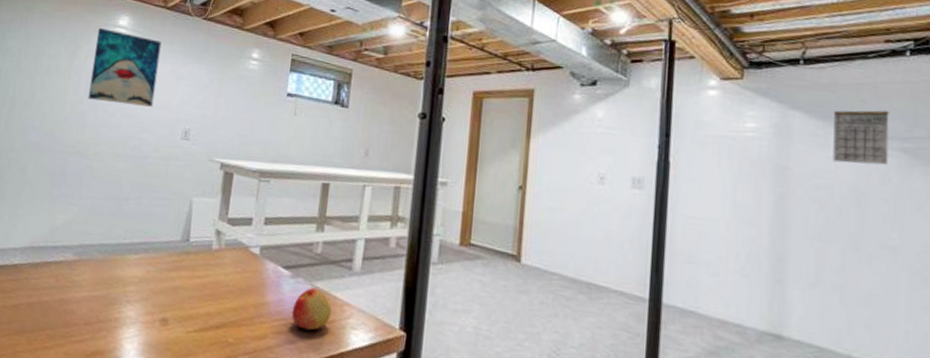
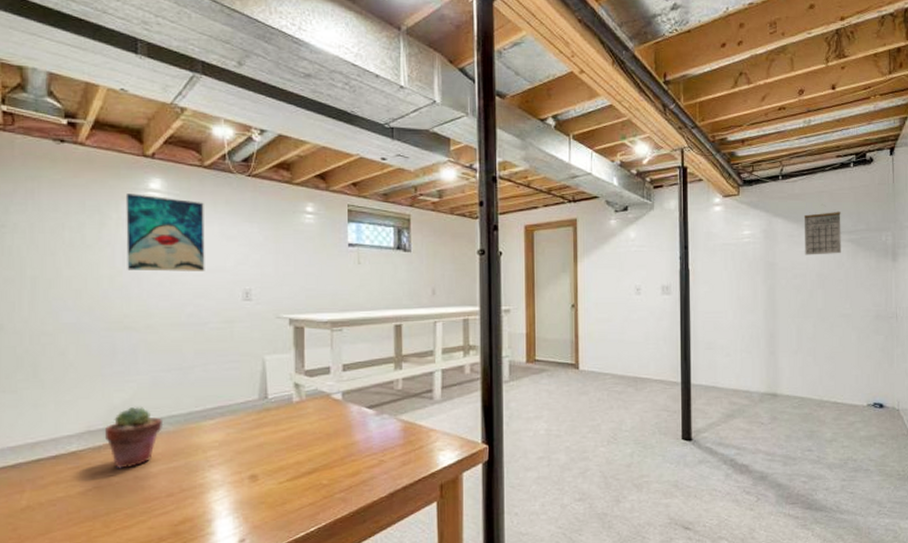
potted succulent: none [42,230,94,290] -> present [104,407,164,469]
apple: present [291,287,332,331] -> none [381,420,418,460]

